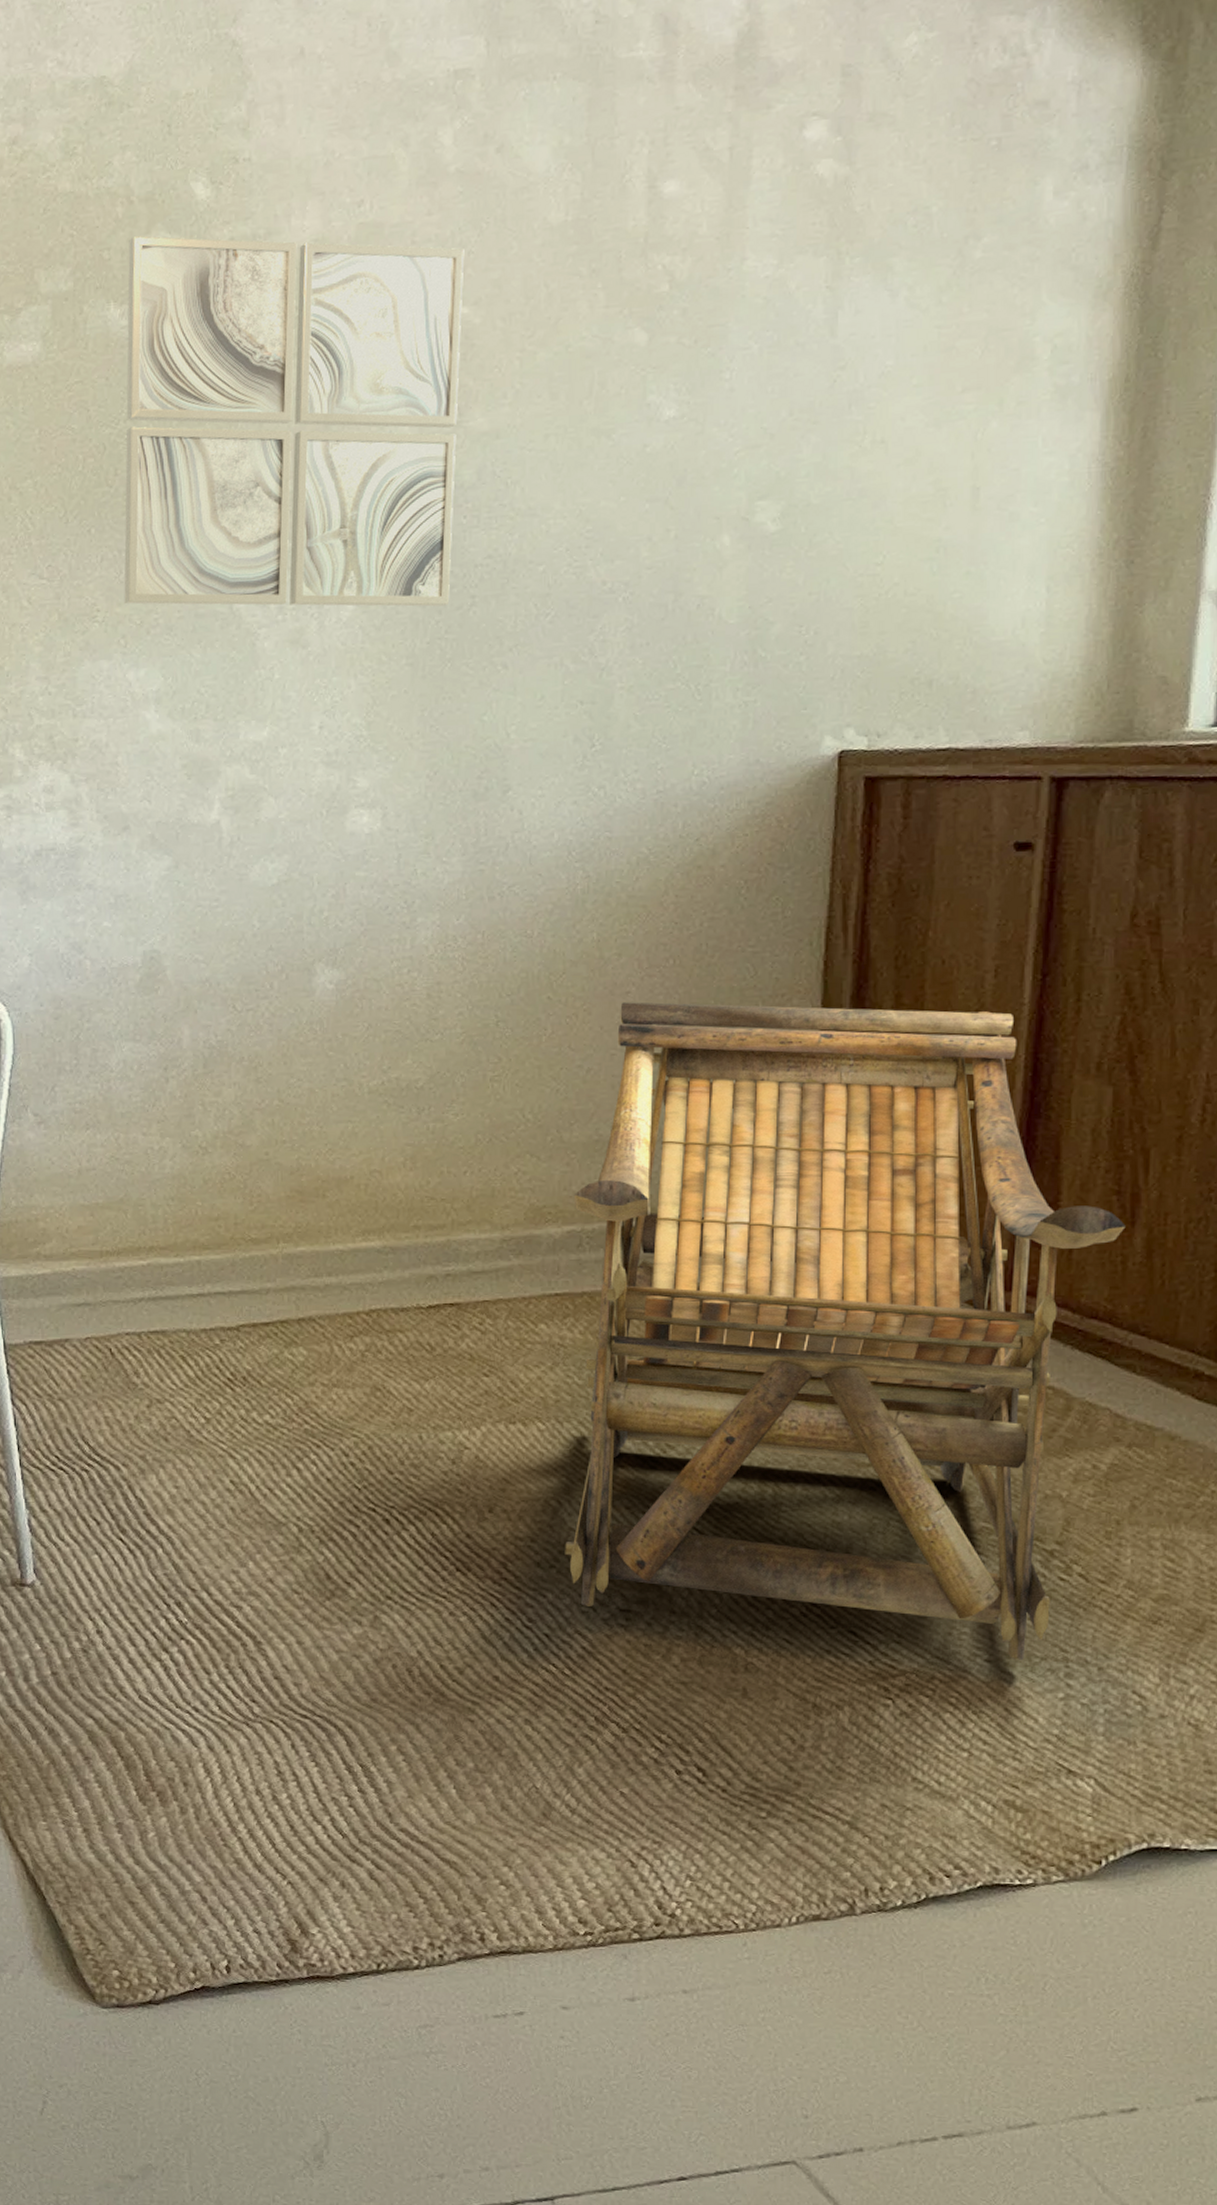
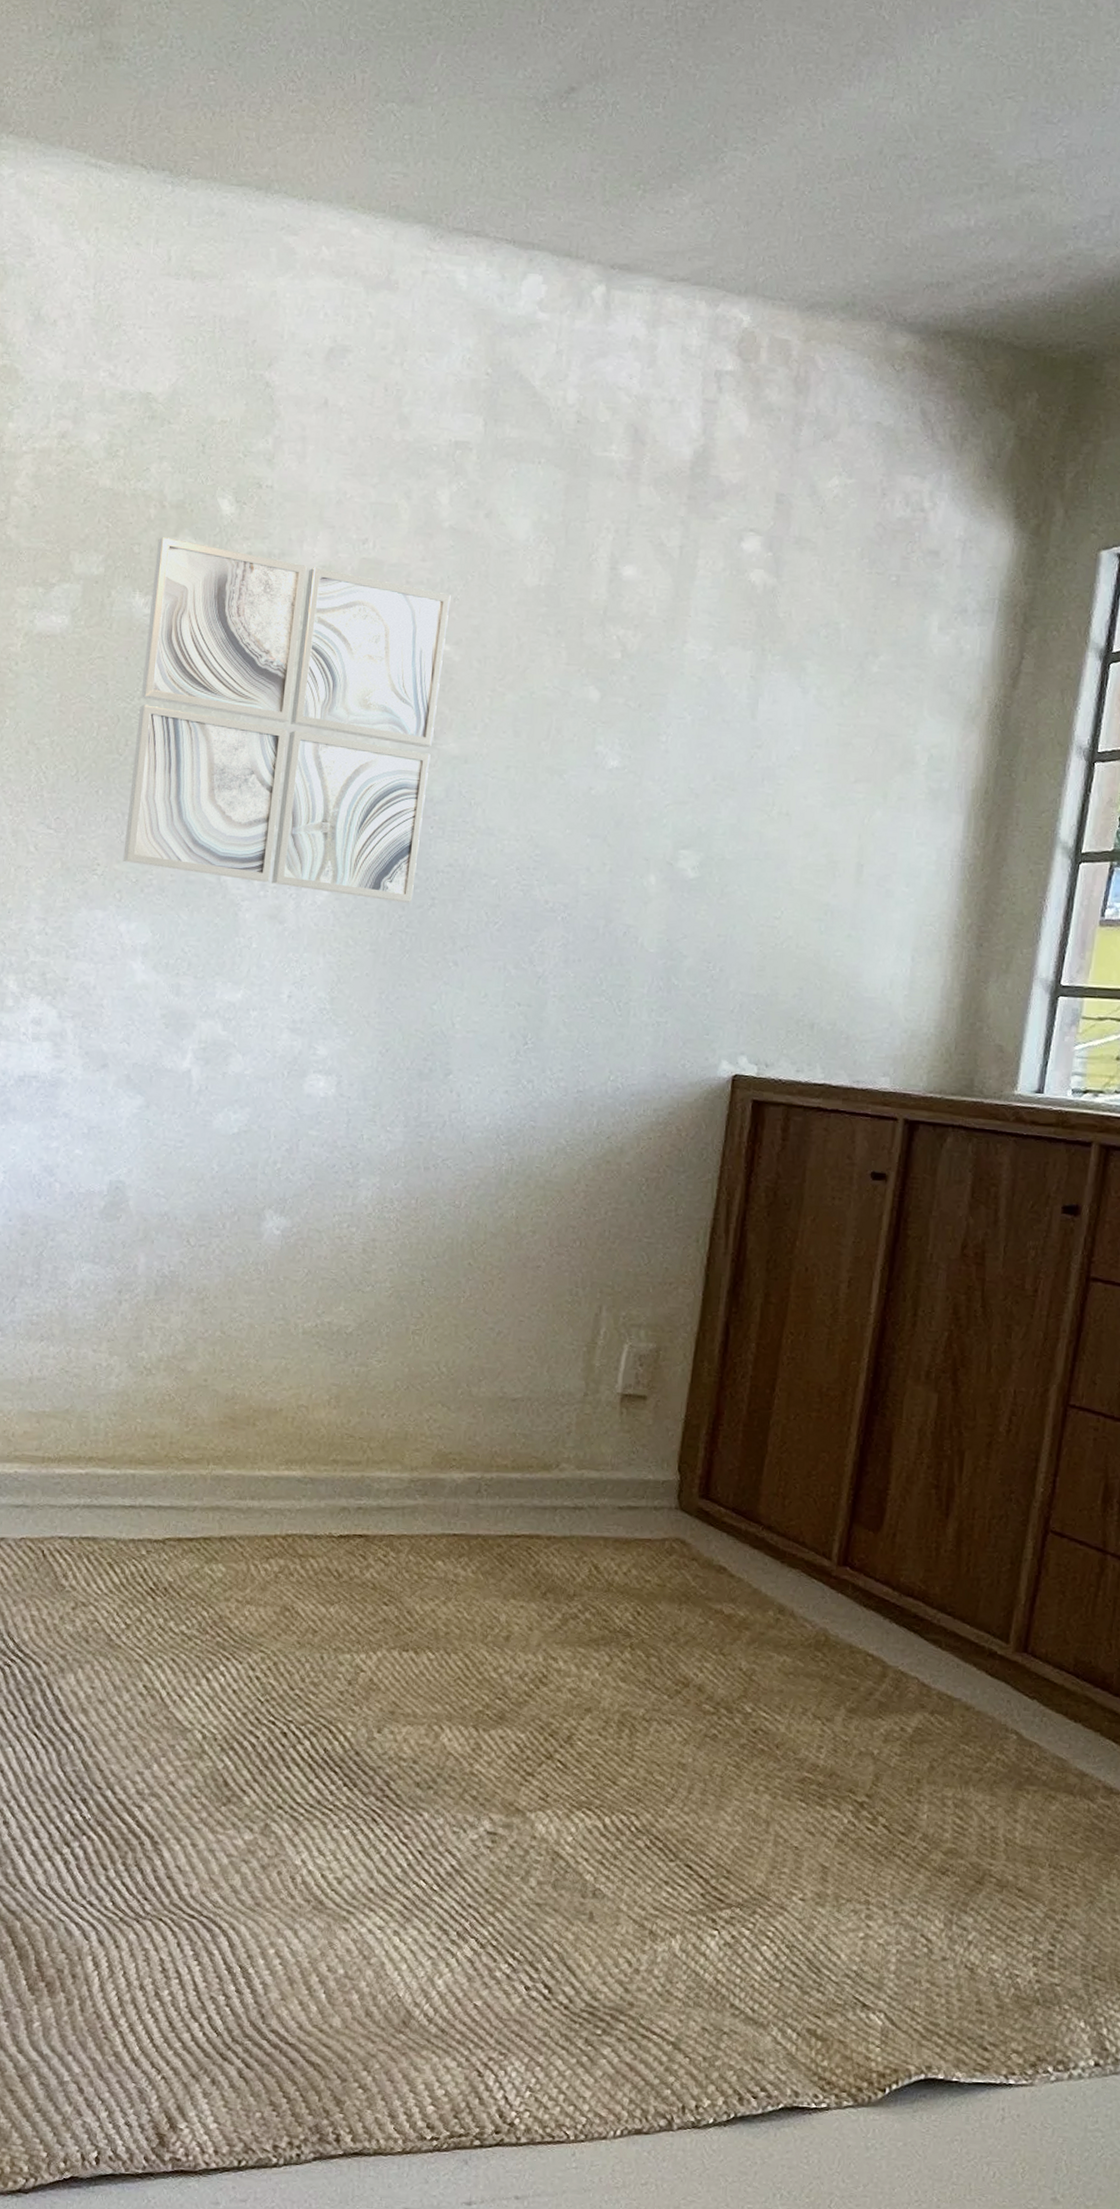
lounge chair: present [565,1002,1126,1660] -> none [442,1275,941,1901]

